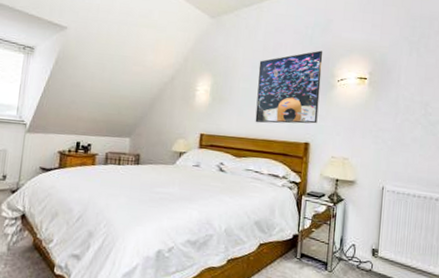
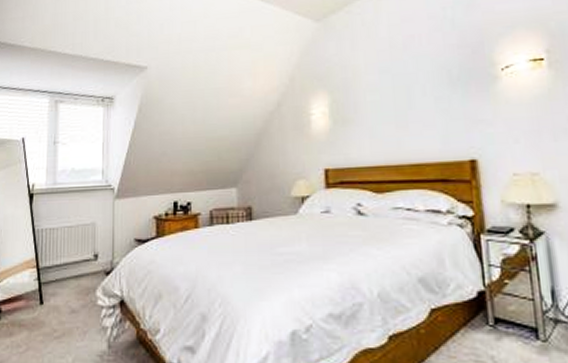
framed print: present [255,50,323,124] -> none [387,34,483,144]

